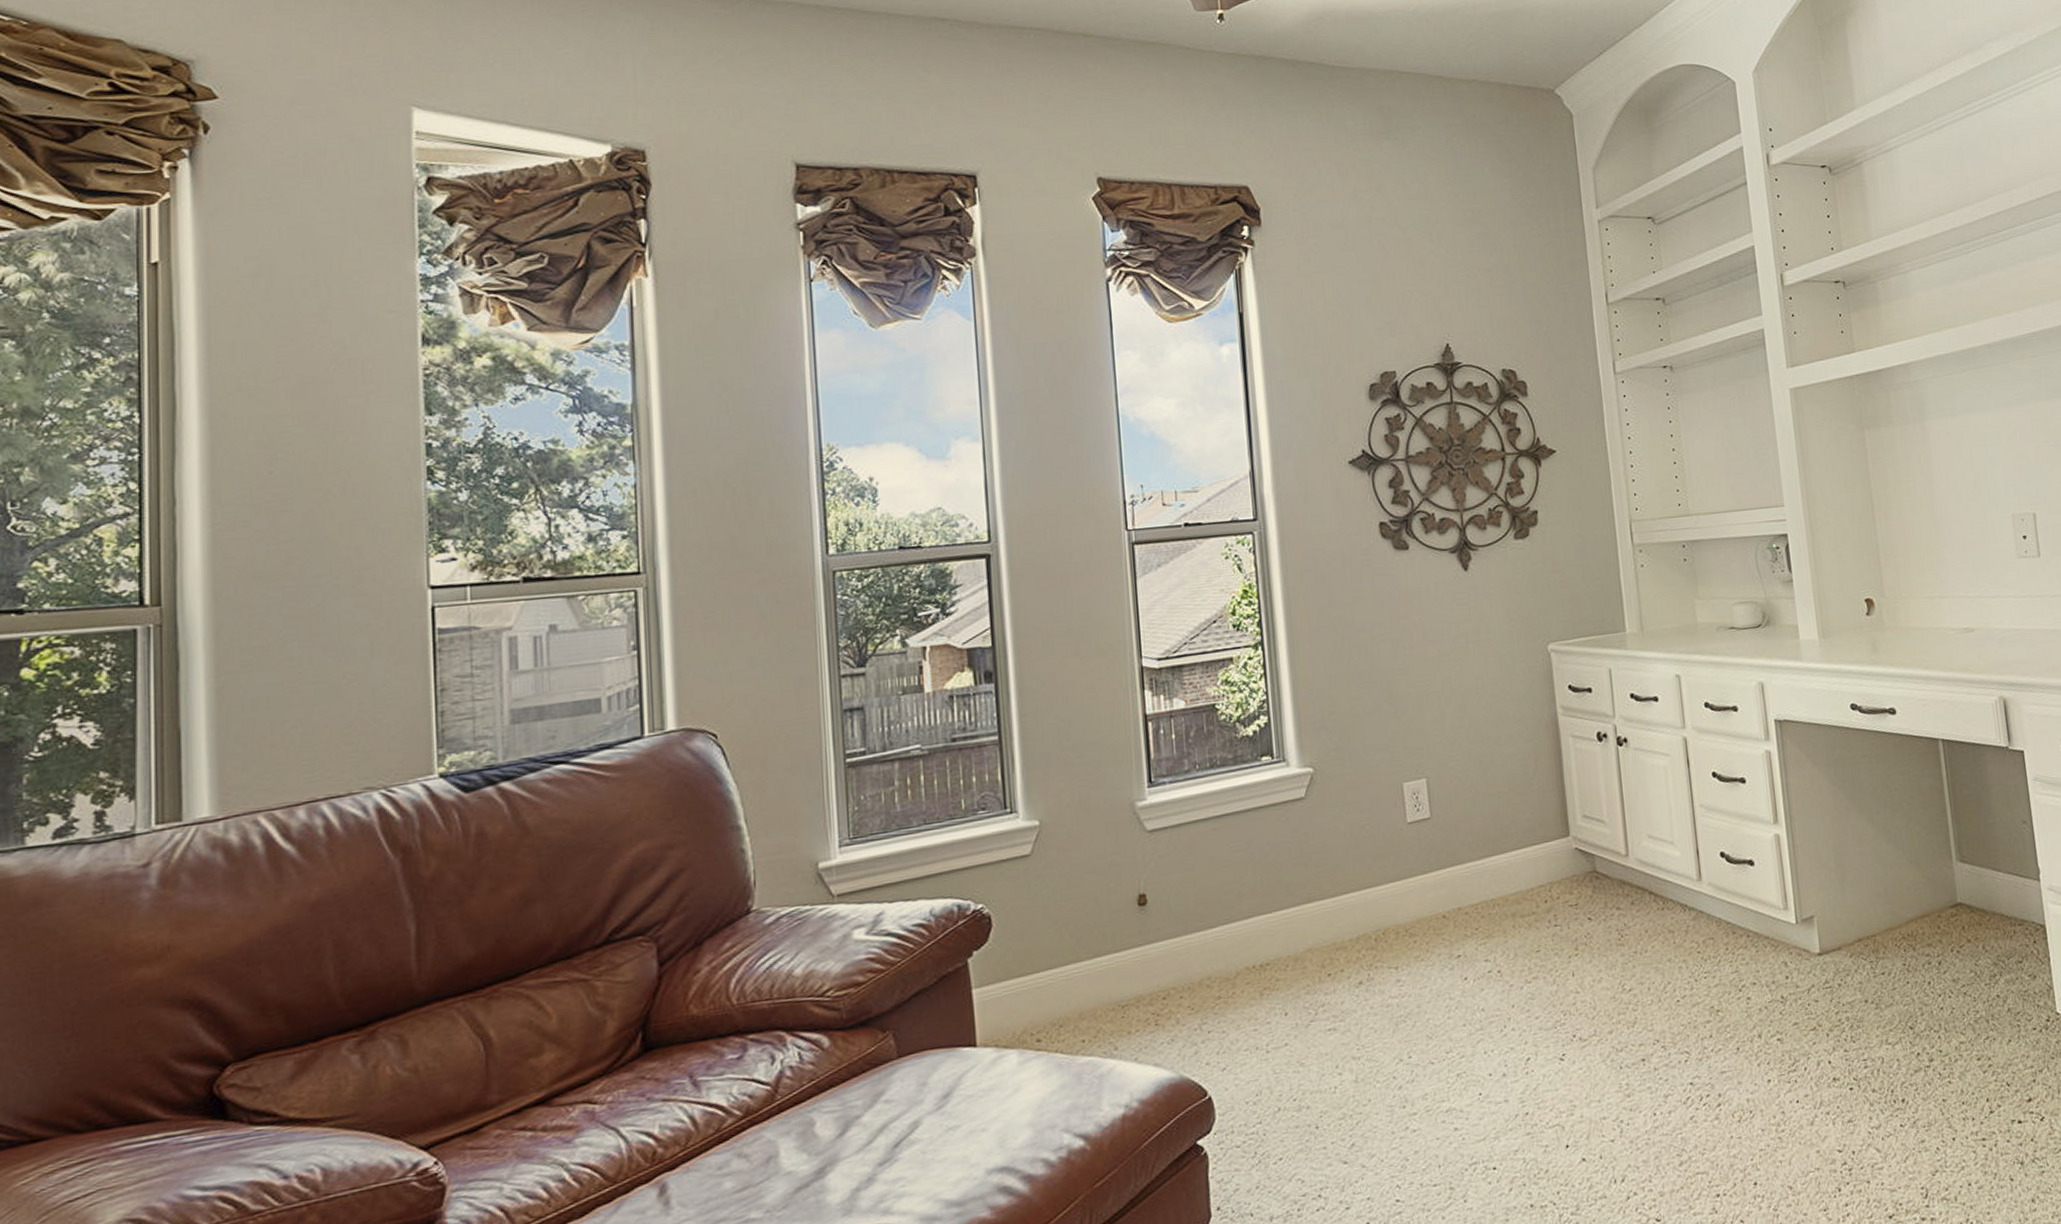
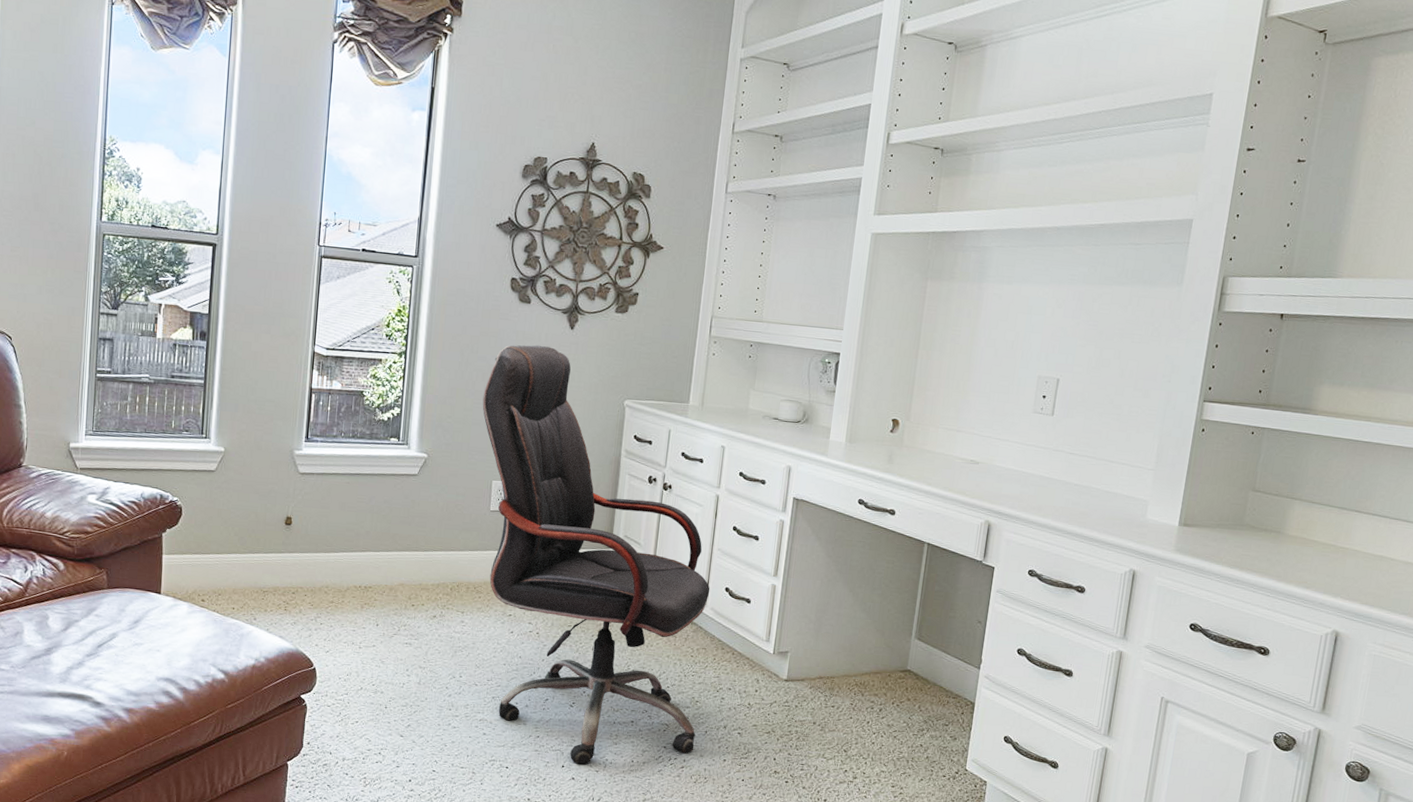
office chair: none [1371,597,1728,1138] -> present [482,345,710,764]

